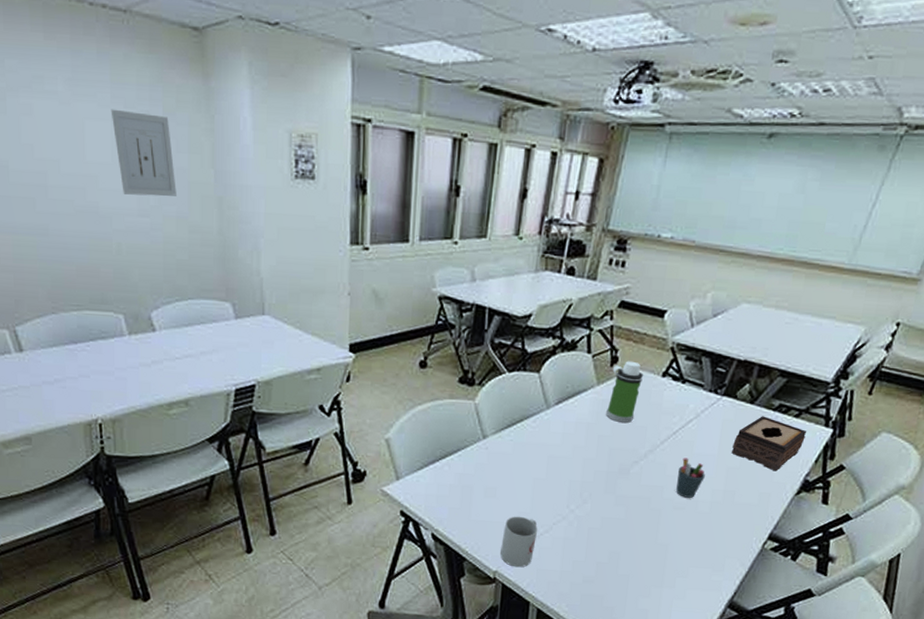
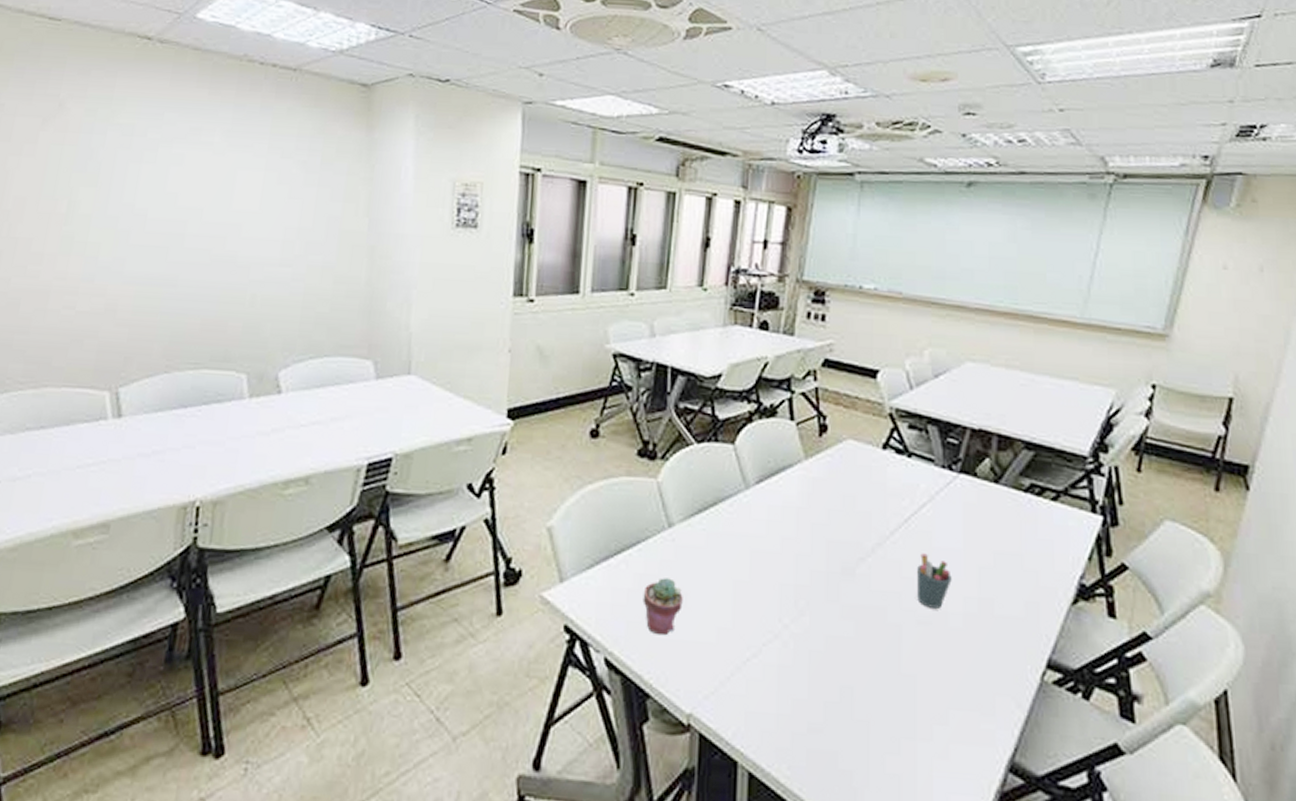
wall art: present [110,109,176,197] -> none [266,159,326,246]
potted succulent: none [461,476,493,518] -> present [643,578,683,636]
mug: present [500,516,538,568] -> none [695,633,744,709]
water bottle: present [605,361,644,423] -> none [818,429,861,507]
tissue box: present [732,416,807,472] -> none [981,499,1071,572]

